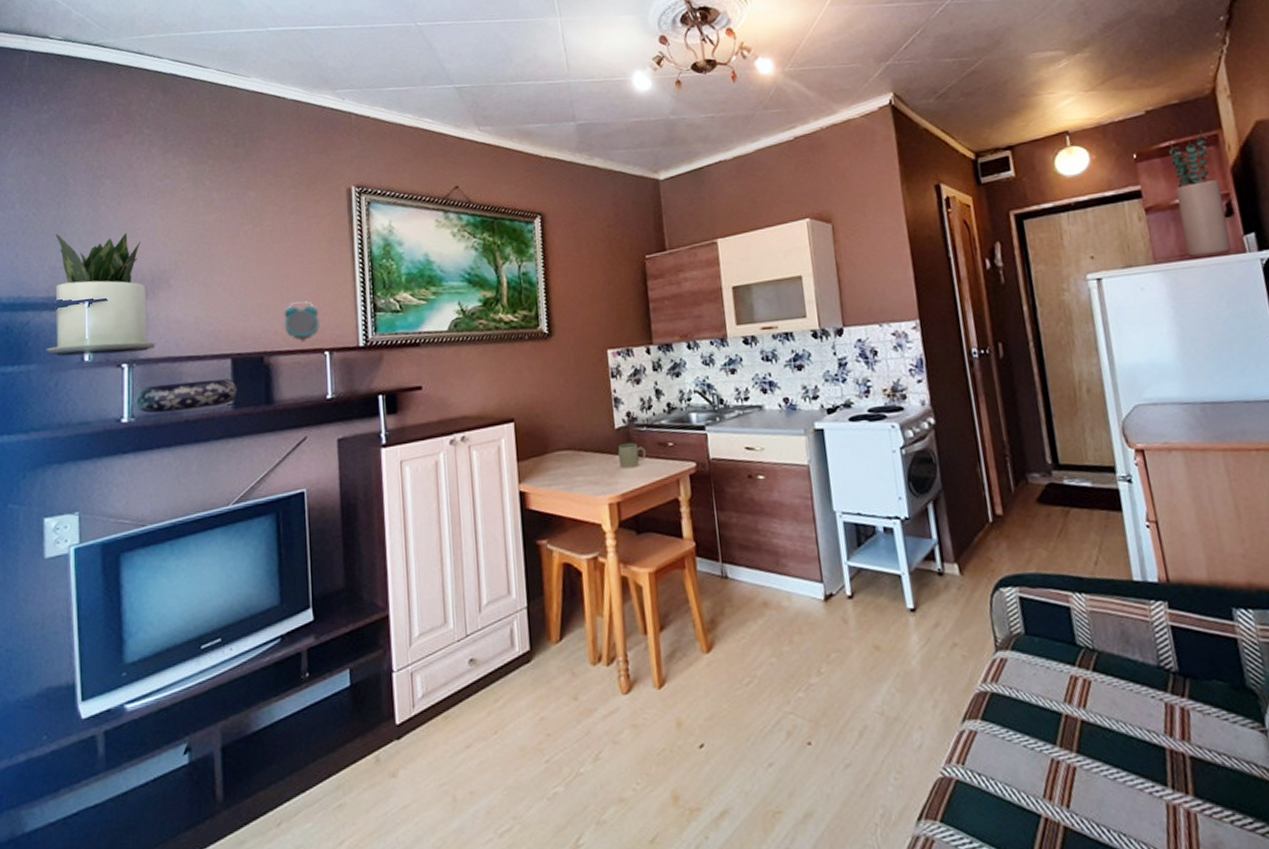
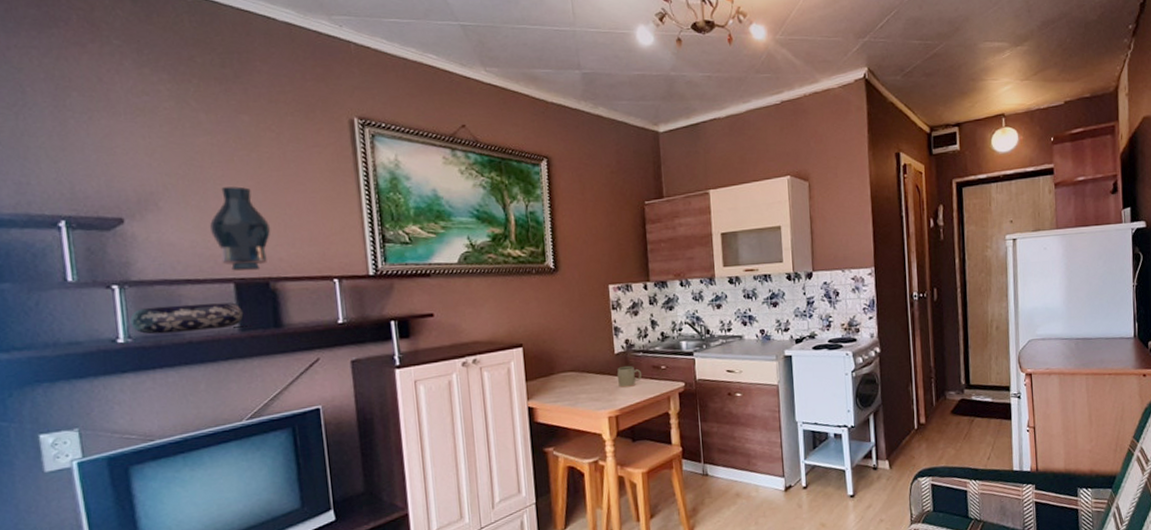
planter: present [46,233,157,357] -> none [16,147,150,277]
vase: none [213,261,269,346] -> present [209,186,271,271]
alarm clock: present [284,301,320,342] -> none [288,230,327,269]
vase: present [1169,130,1231,258] -> none [1078,121,1113,225]

